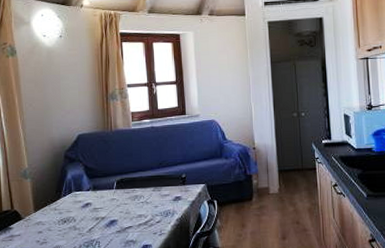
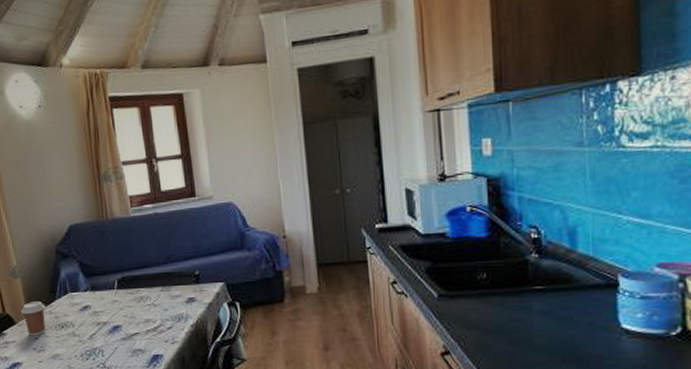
coffee cup: none [28,199,51,230] -> present [21,301,46,336]

